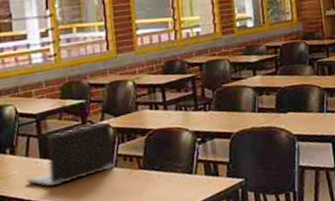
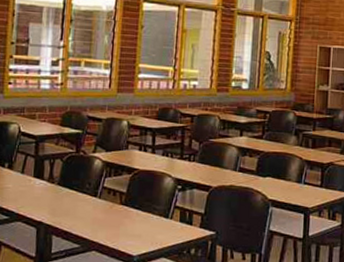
laptop: present [27,121,114,187] -> none [18,154,101,206]

